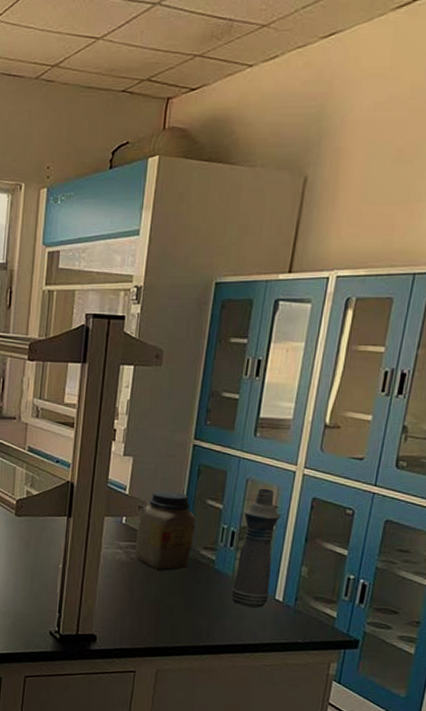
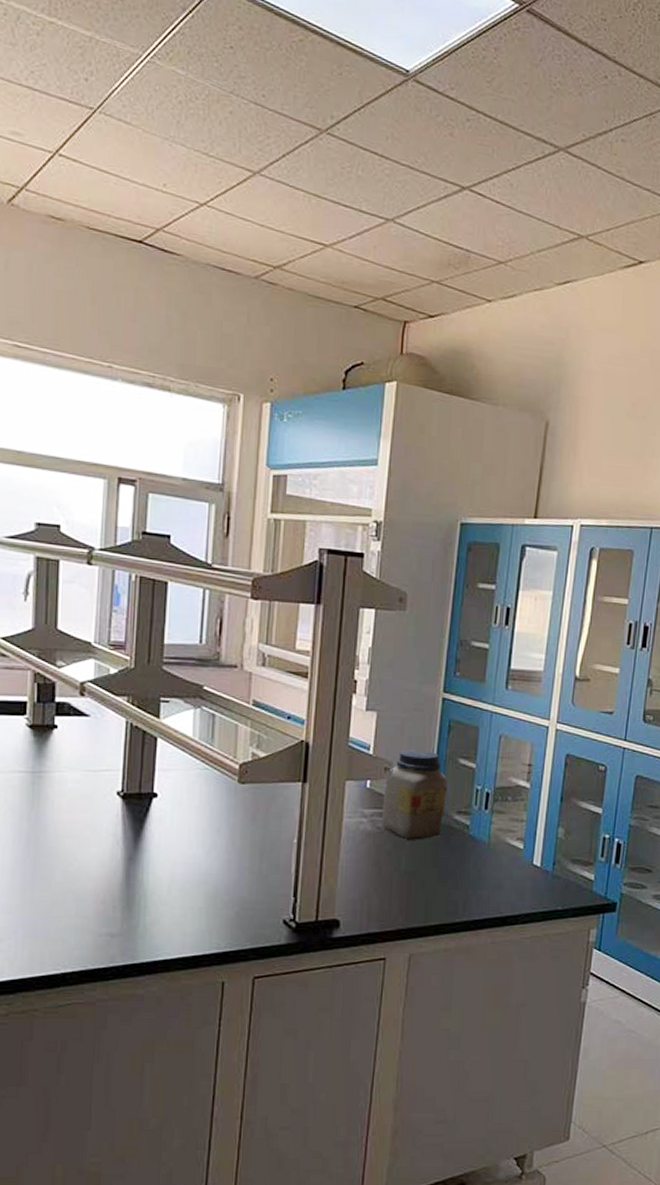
bottle: present [231,488,282,608] -> none [488,745,536,875]

